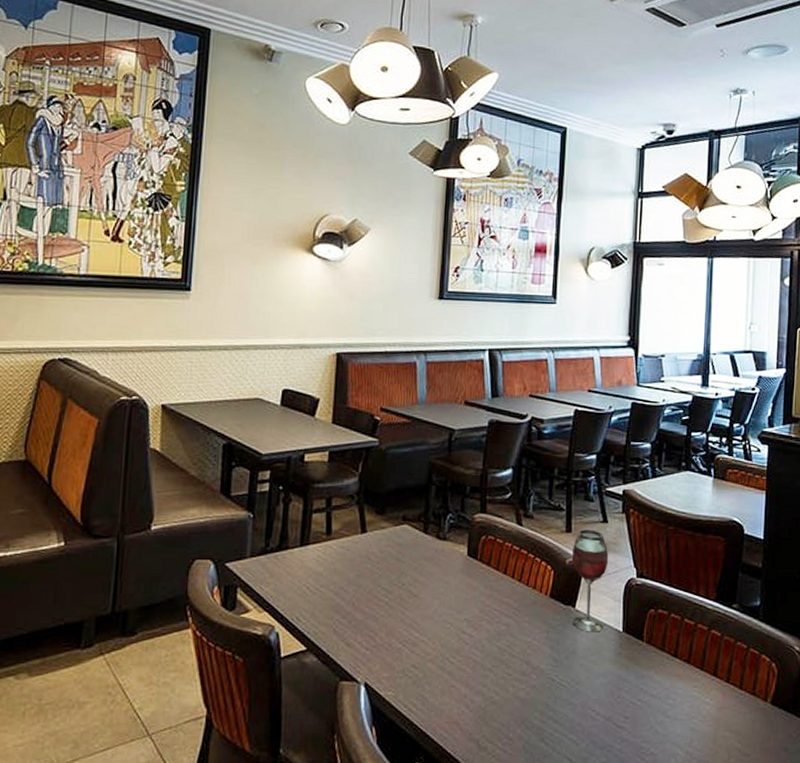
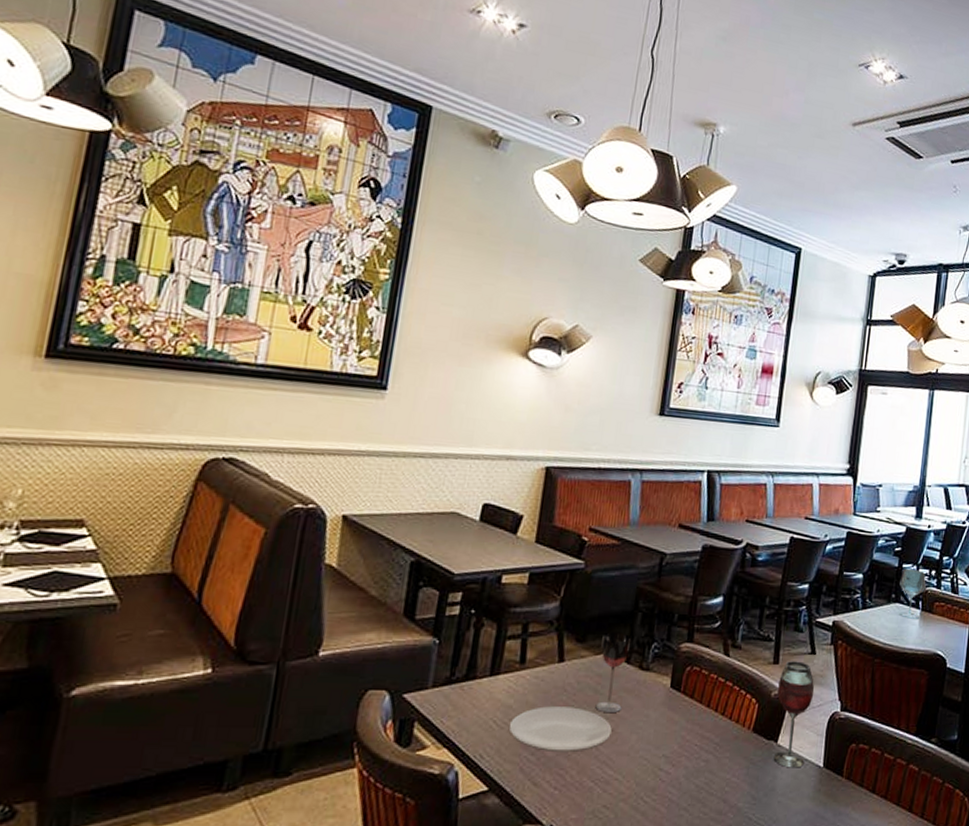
plate: none [320,574,415,617] -> present [508,706,612,753]
wineglass: none [398,504,426,580] -> present [595,632,631,714]
wine glass: none [689,436,717,488] -> present [899,568,926,620]

